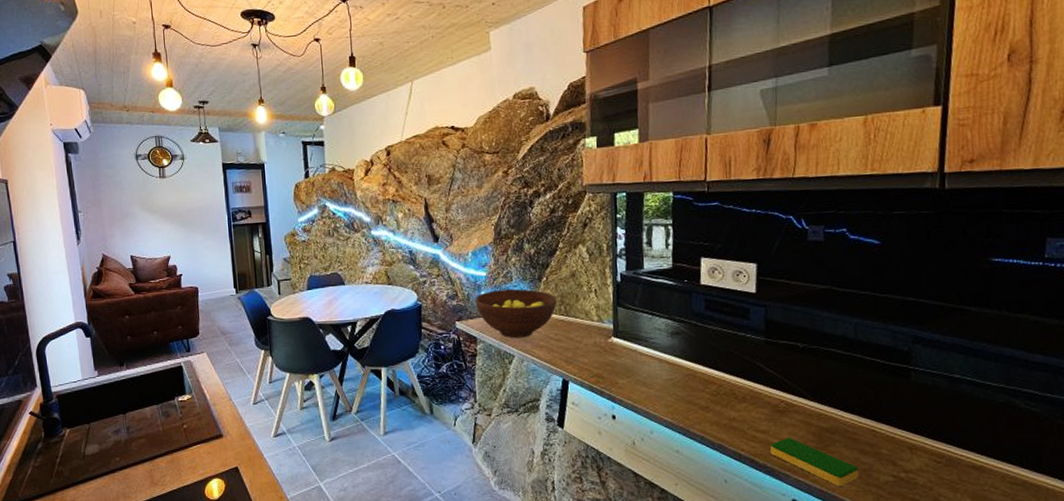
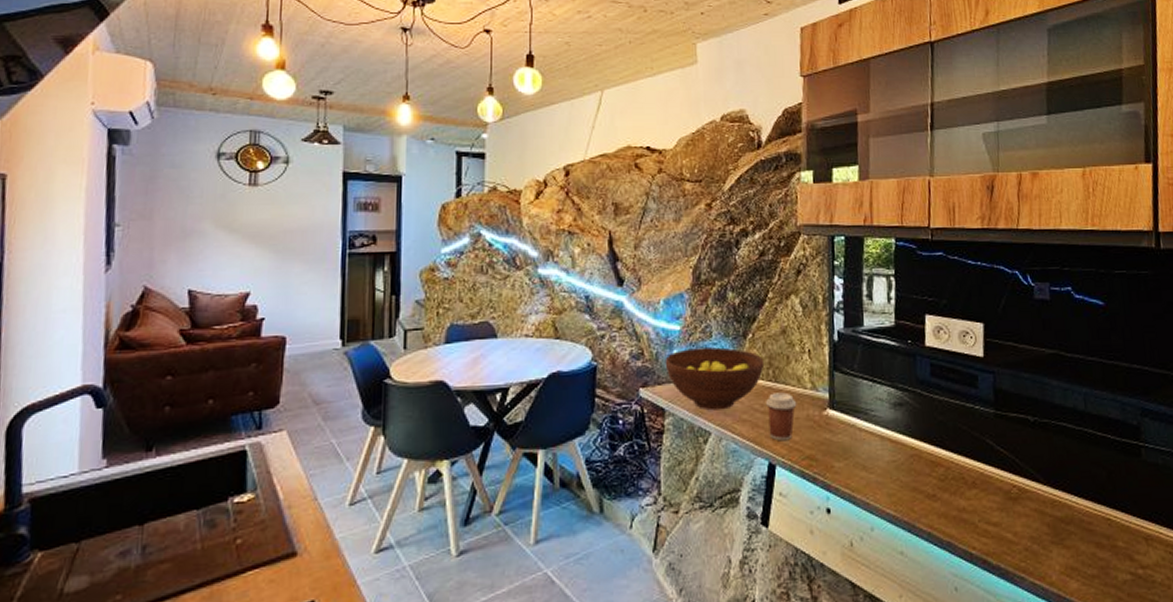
coffee cup: none [559,324,586,363] -> present [766,392,797,441]
dish sponge: present [770,437,859,486] -> none [1003,530,1097,589]

